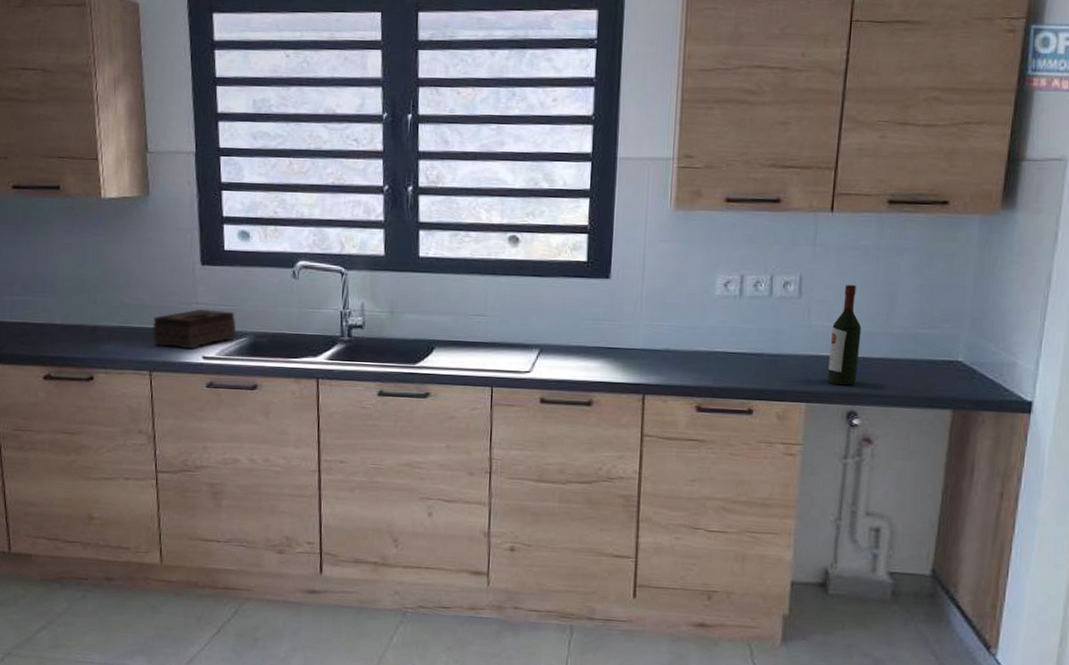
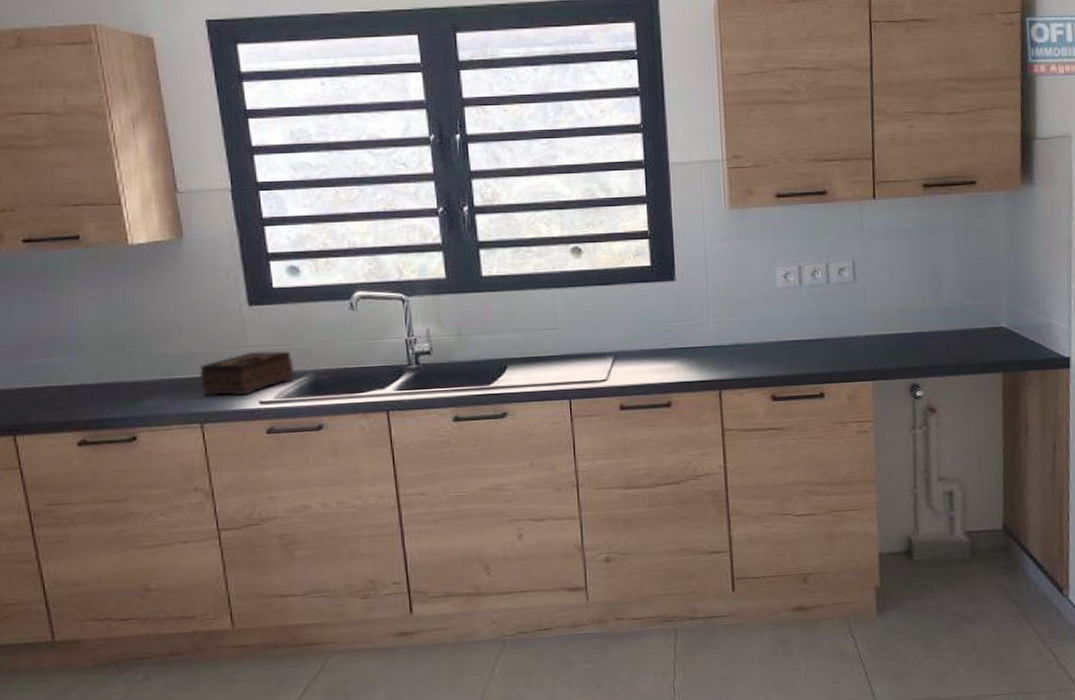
wine bottle: present [827,284,862,386] -> none [887,265,915,361]

